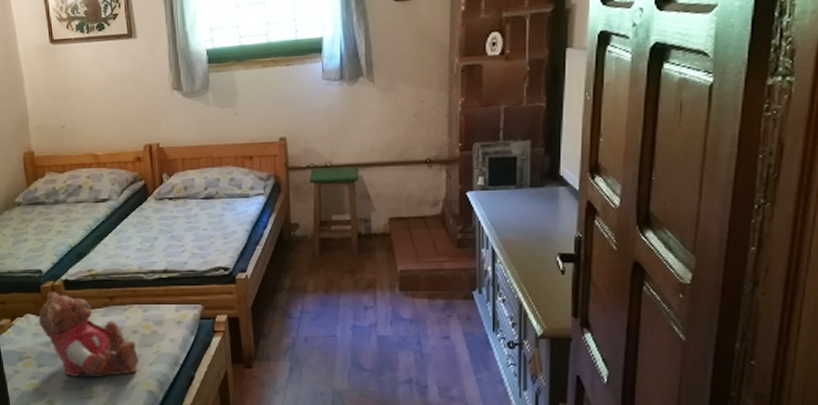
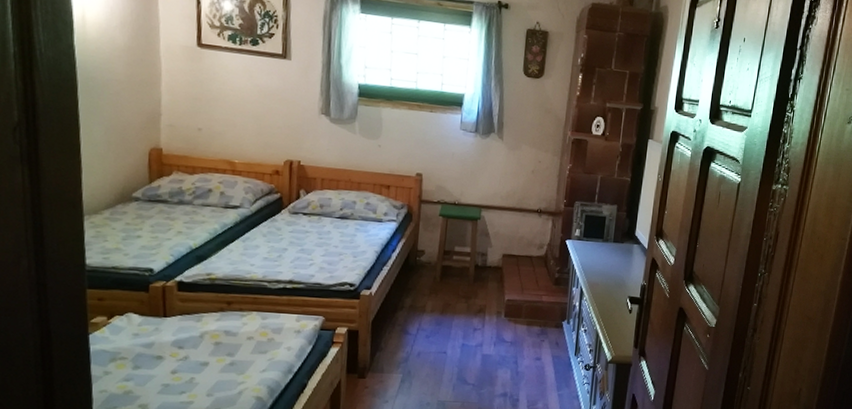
teddy bear: present [38,291,139,378] -> none [141,291,251,382]

